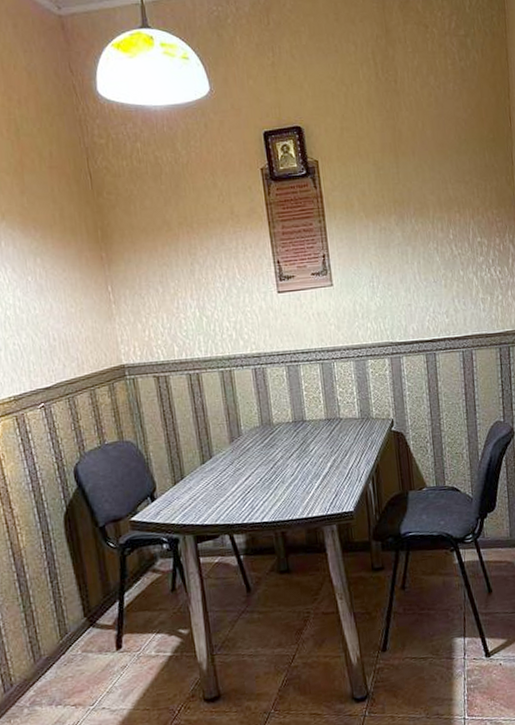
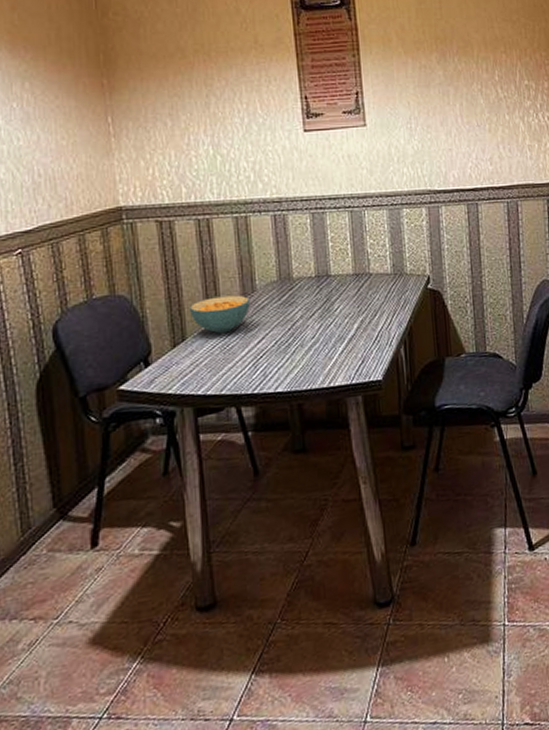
cereal bowl: none [186,439,237,473] -> present [190,295,250,334]

